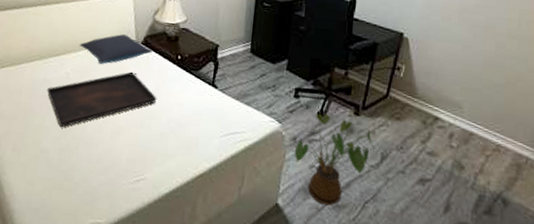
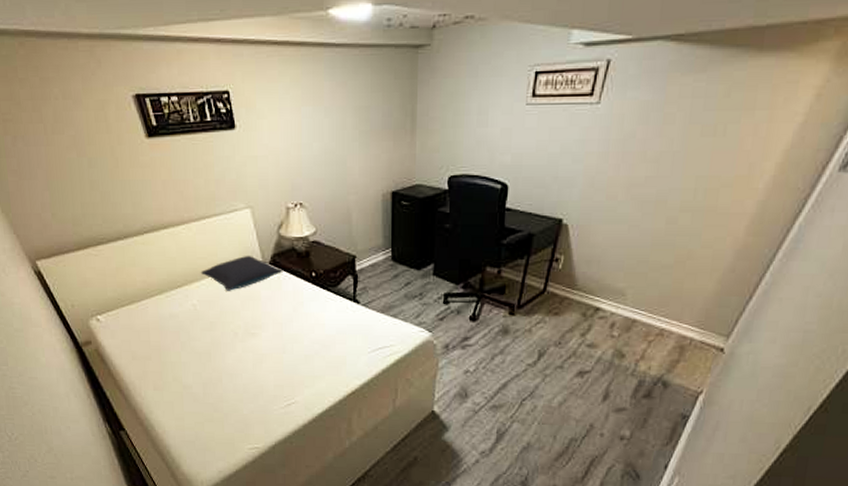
serving tray: present [47,71,157,128] -> none [176,296,296,362]
house plant: present [294,113,375,206] -> none [447,317,532,407]

